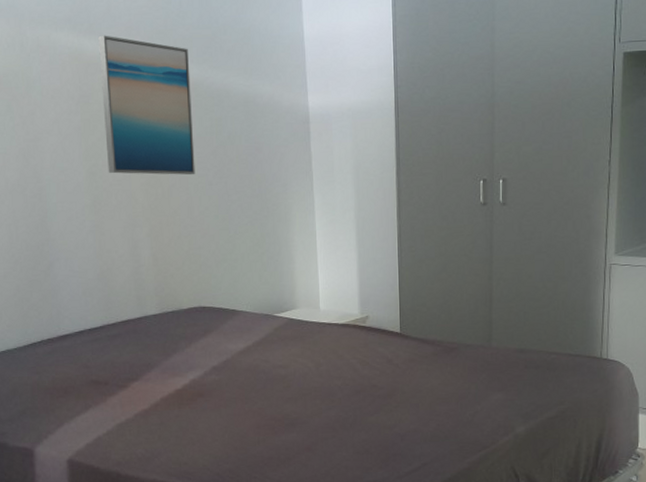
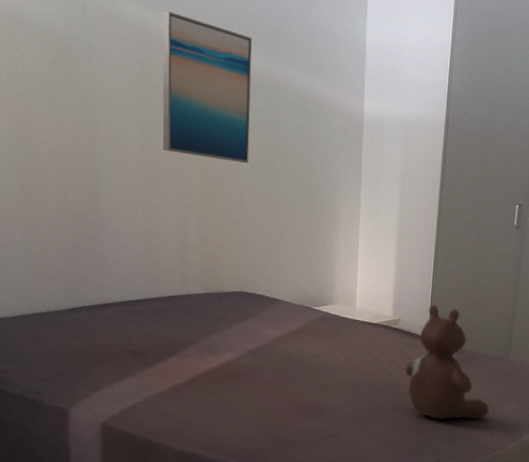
stuffed bear: none [379,296,476,420] -> present [405,304,490,420]

